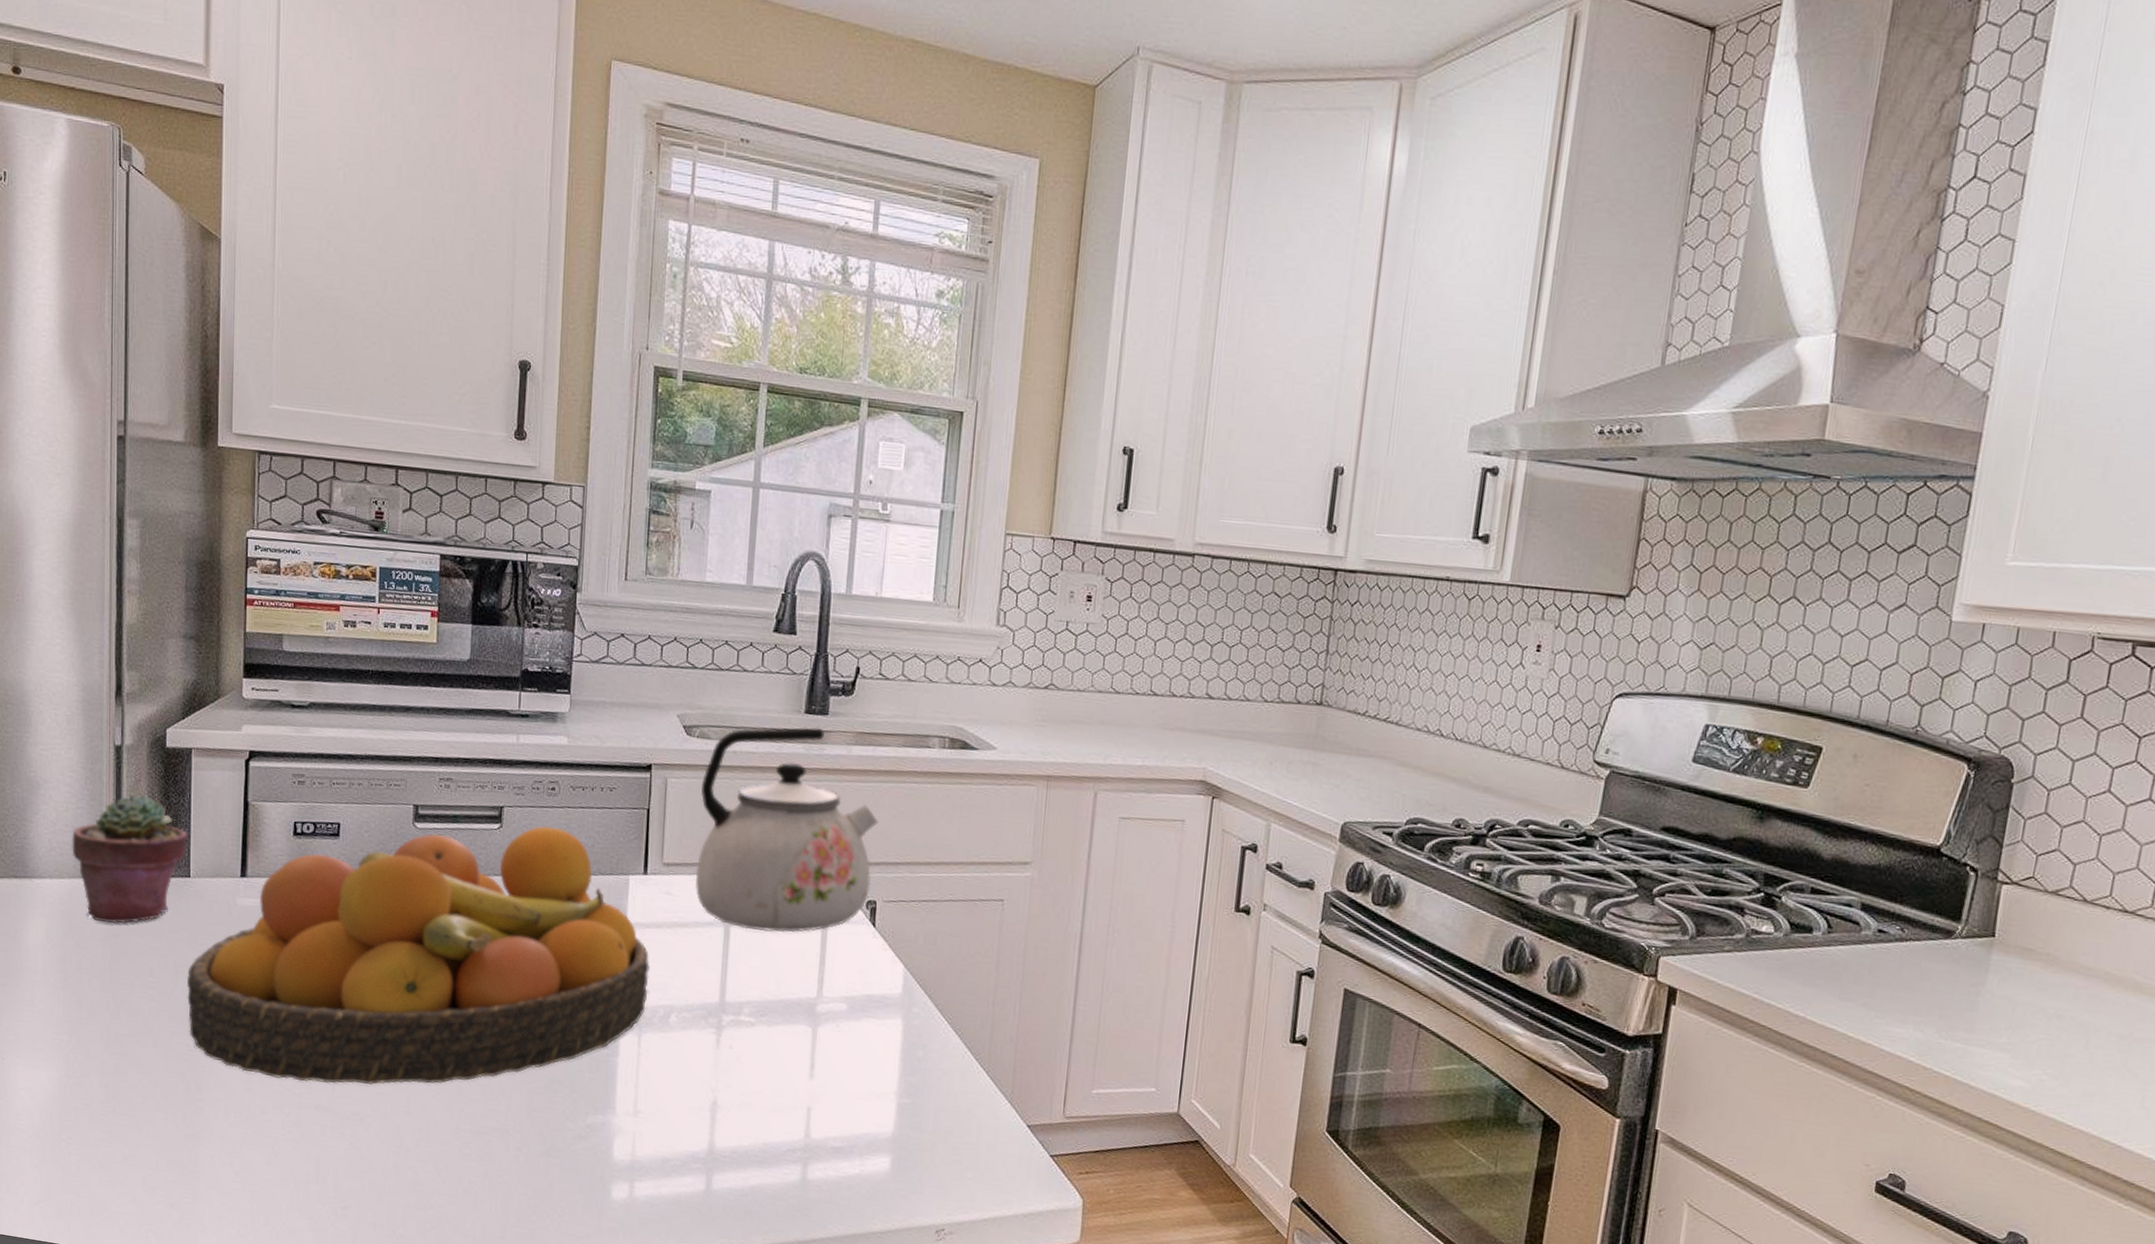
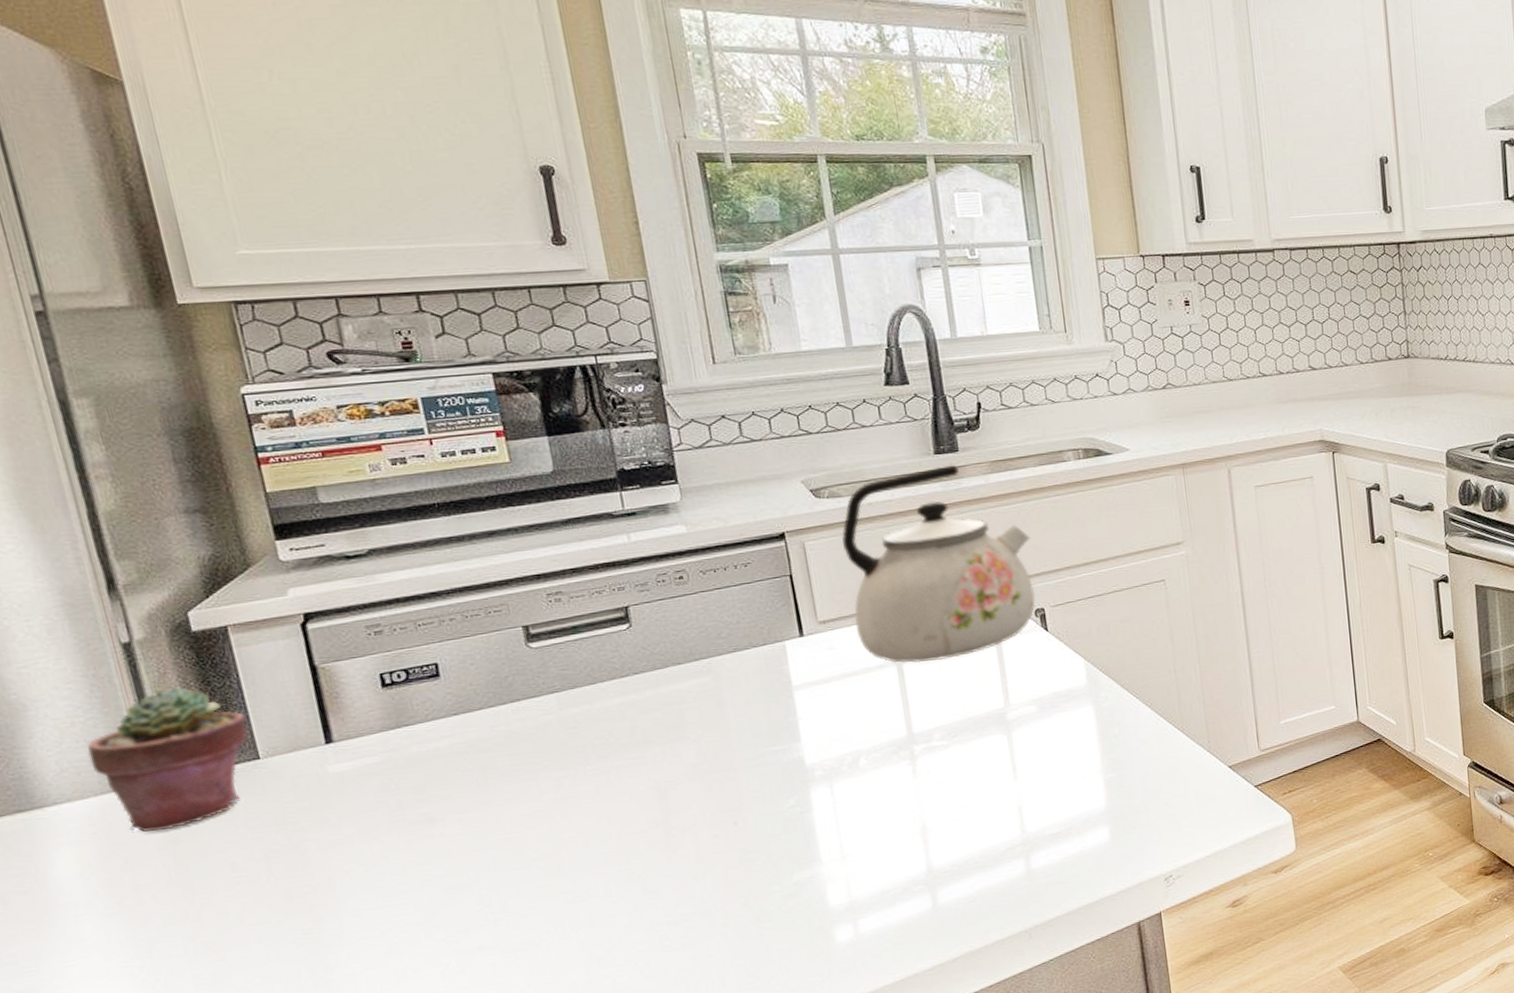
fruit bowl: present [186,826,650,1085] -> none [282,613,832,938]

